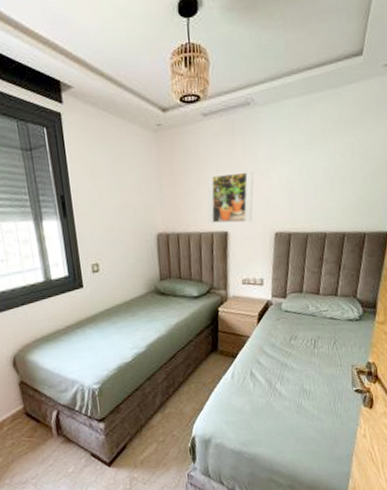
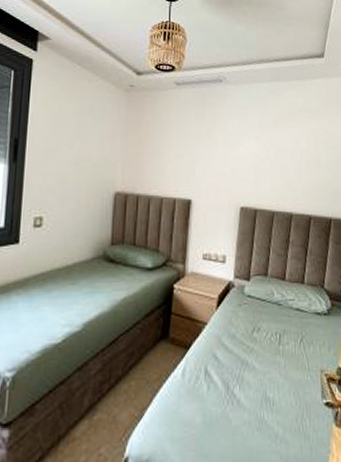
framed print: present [207,171,254,224] -> none [171,141,222,193]

